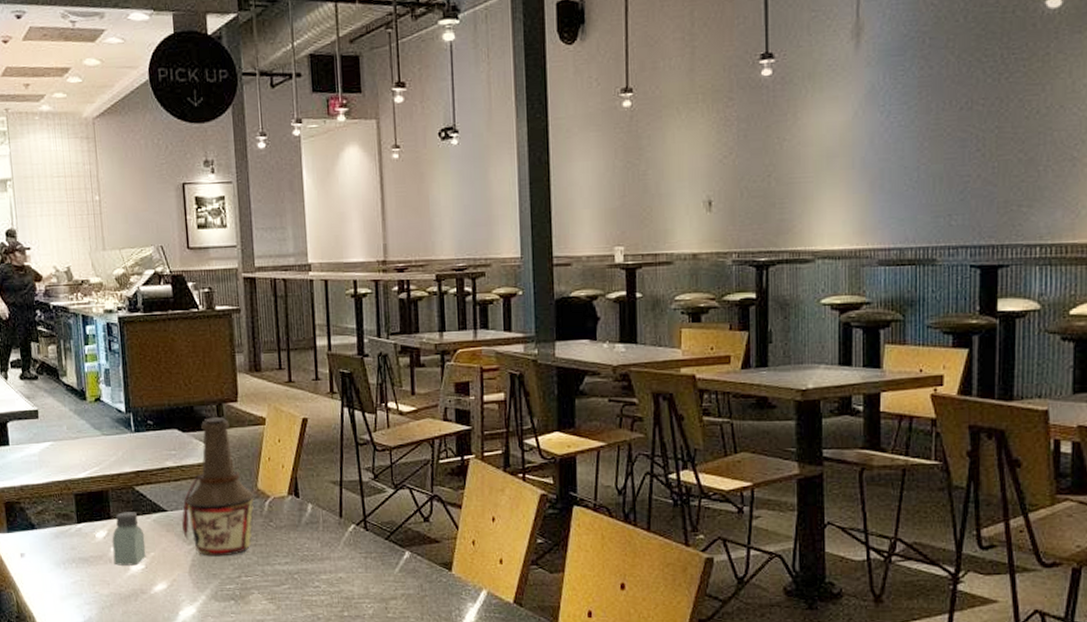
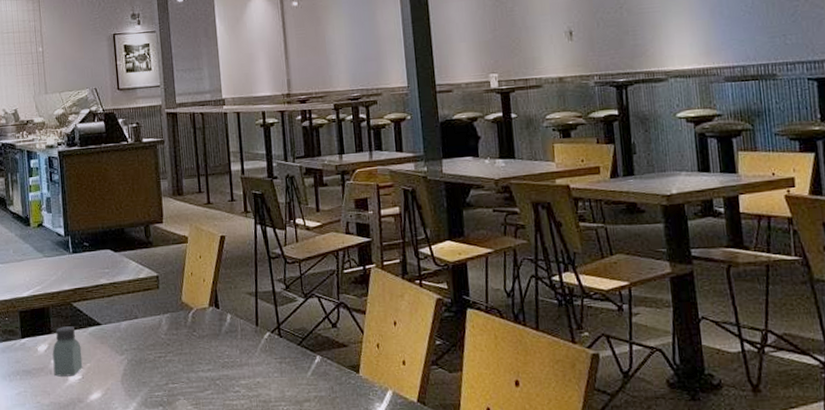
bottle: present [182,417,255,557] -> none [115,237,180,366]

